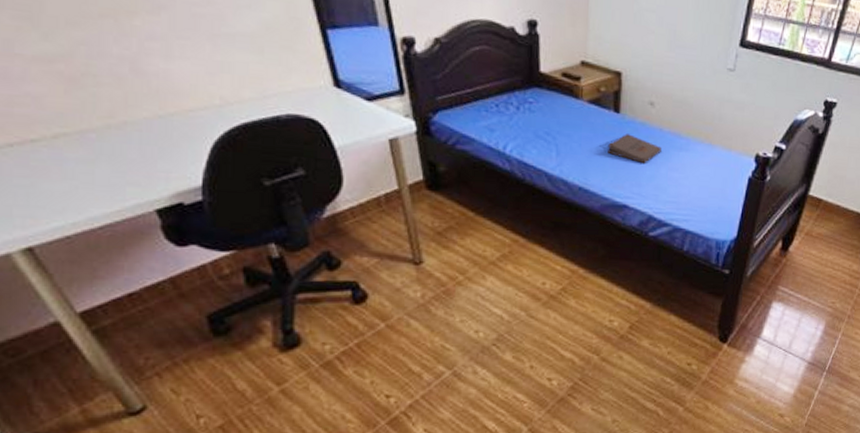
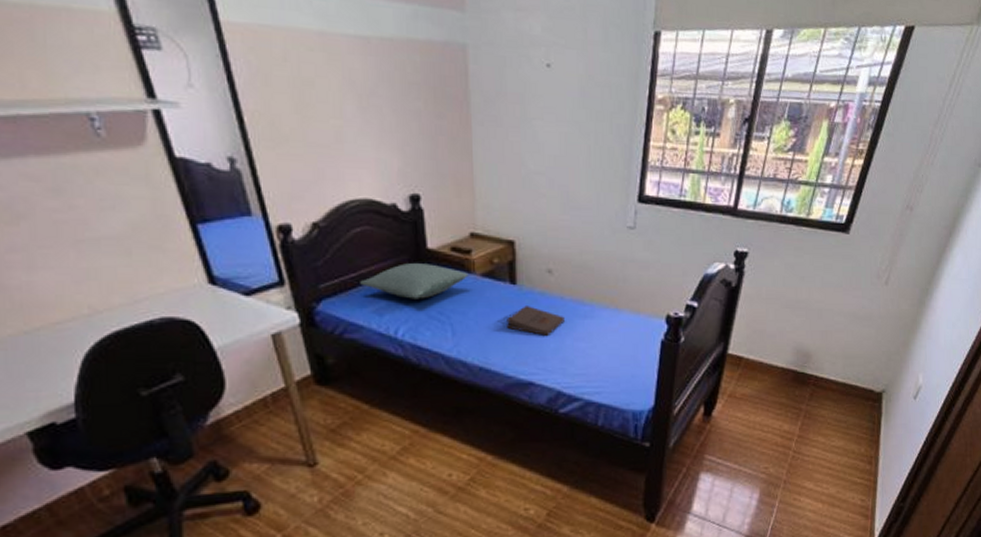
pillow: none [475,84,577,119] -> present [360,263,469,299]

